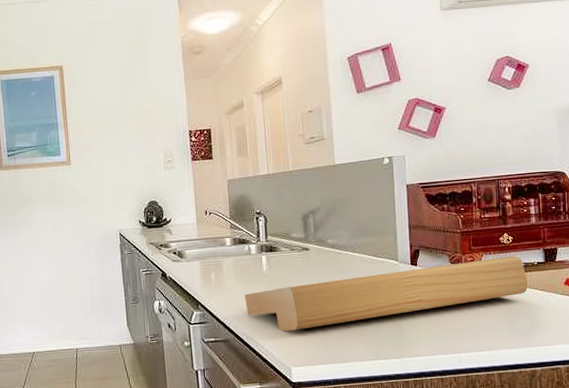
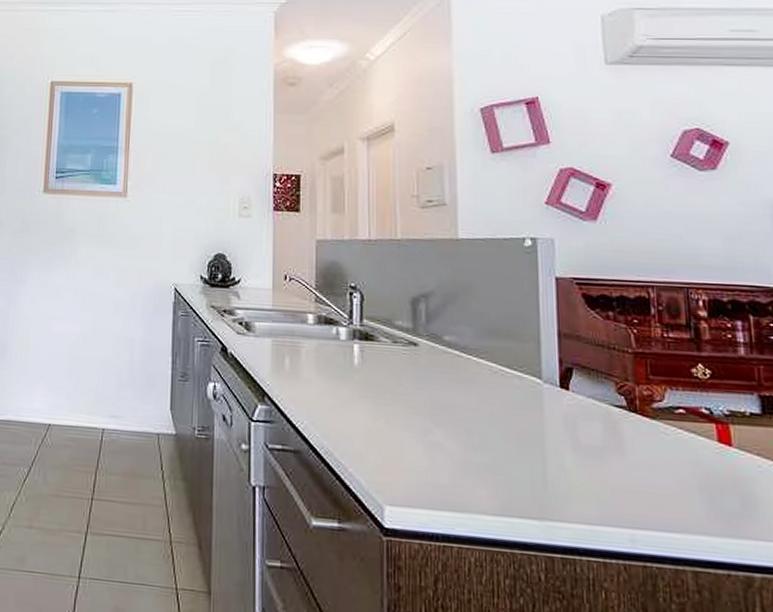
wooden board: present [245,256,529,331] -> none [327,390,737,457]

